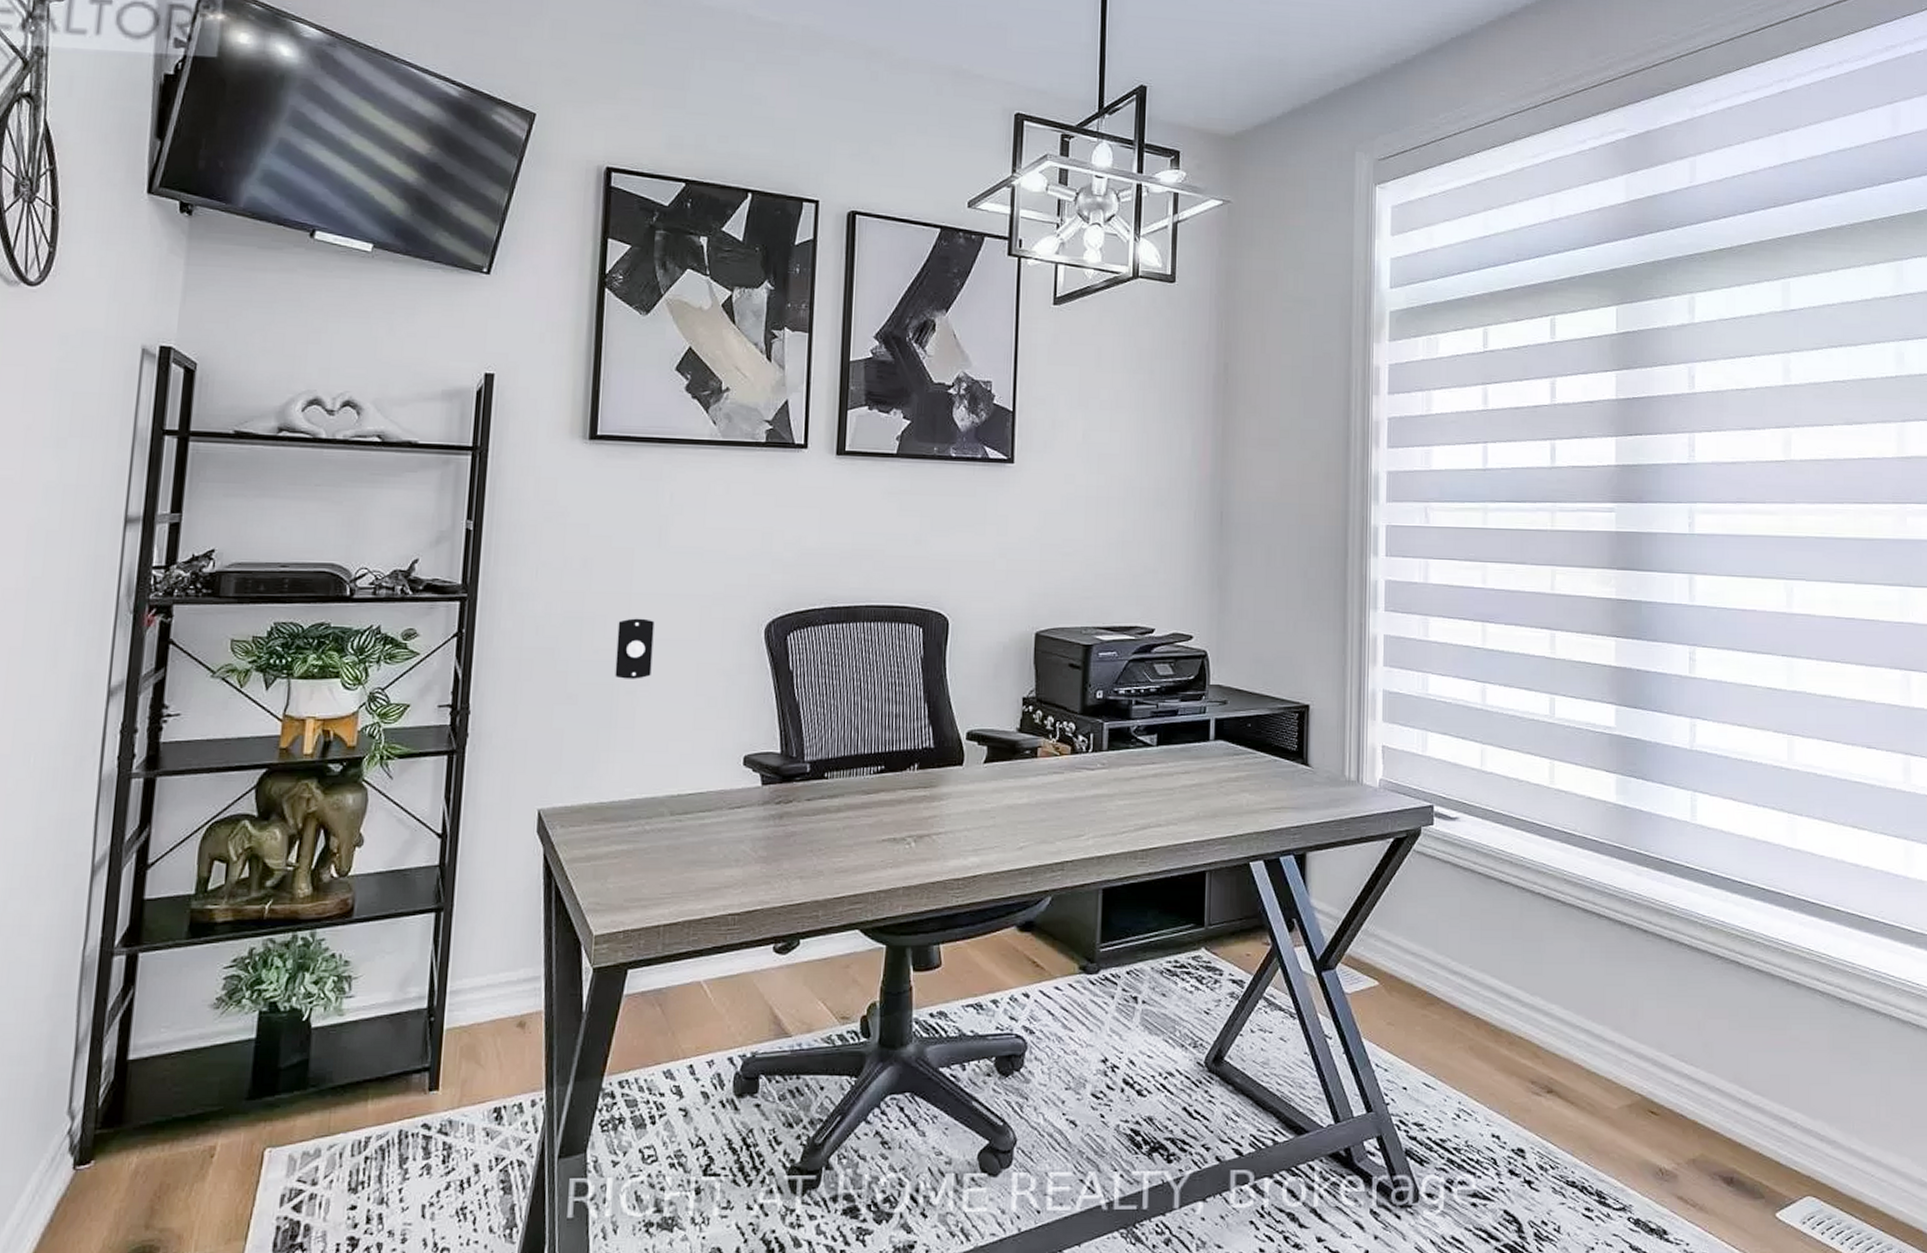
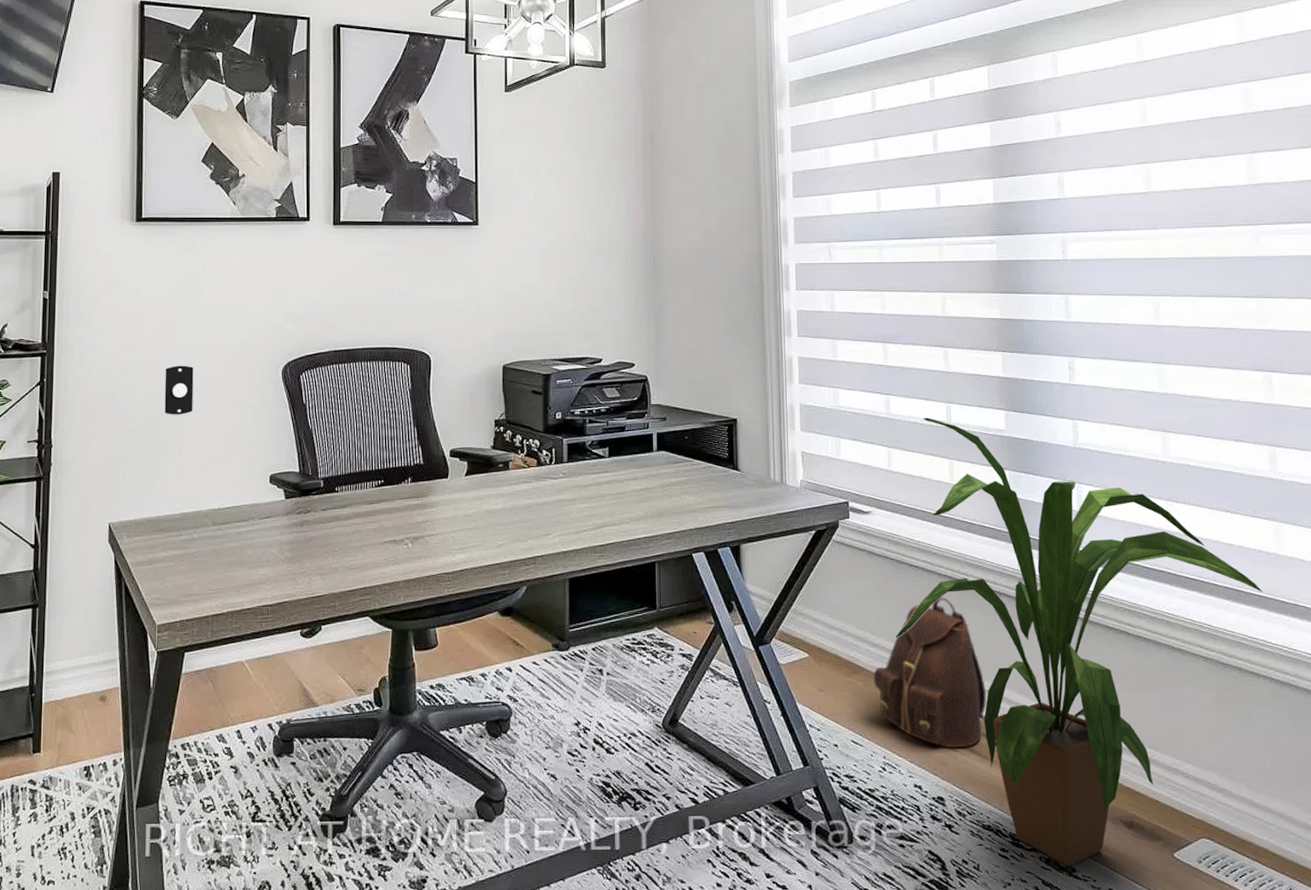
backpack: none [1452,919,1578,1093] -> present [873,597,986,748]
house plant: none [1479,710,1888,1228] -> present [895,417,1263,867]

